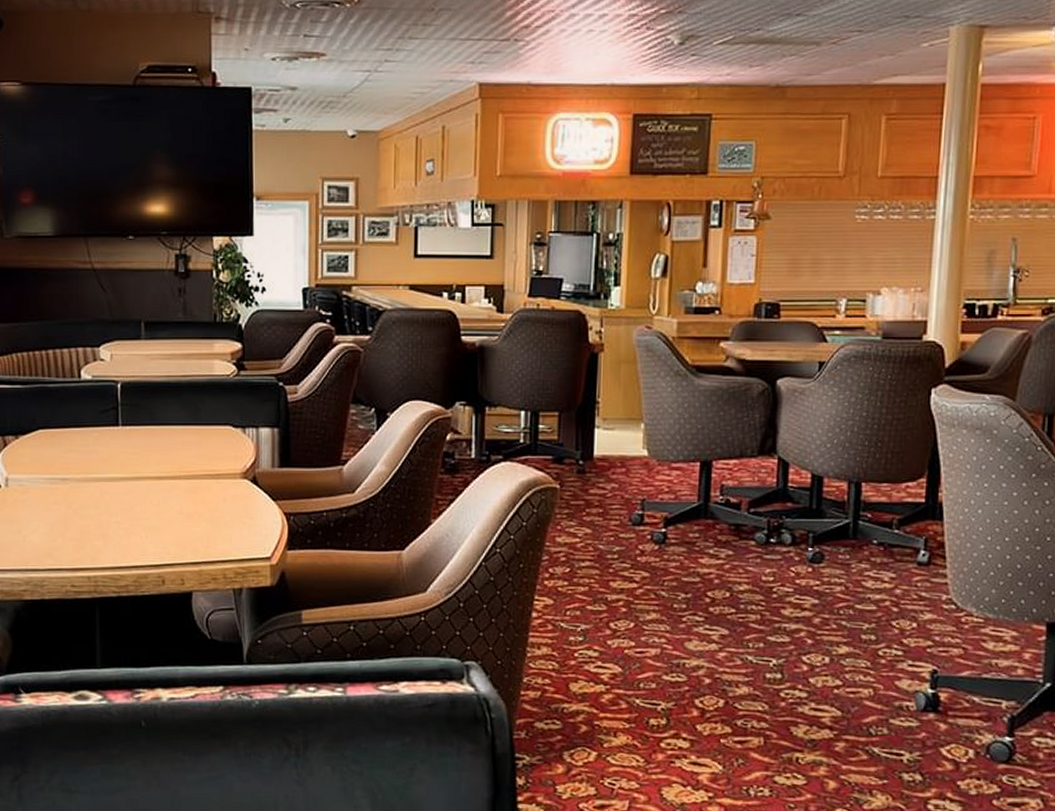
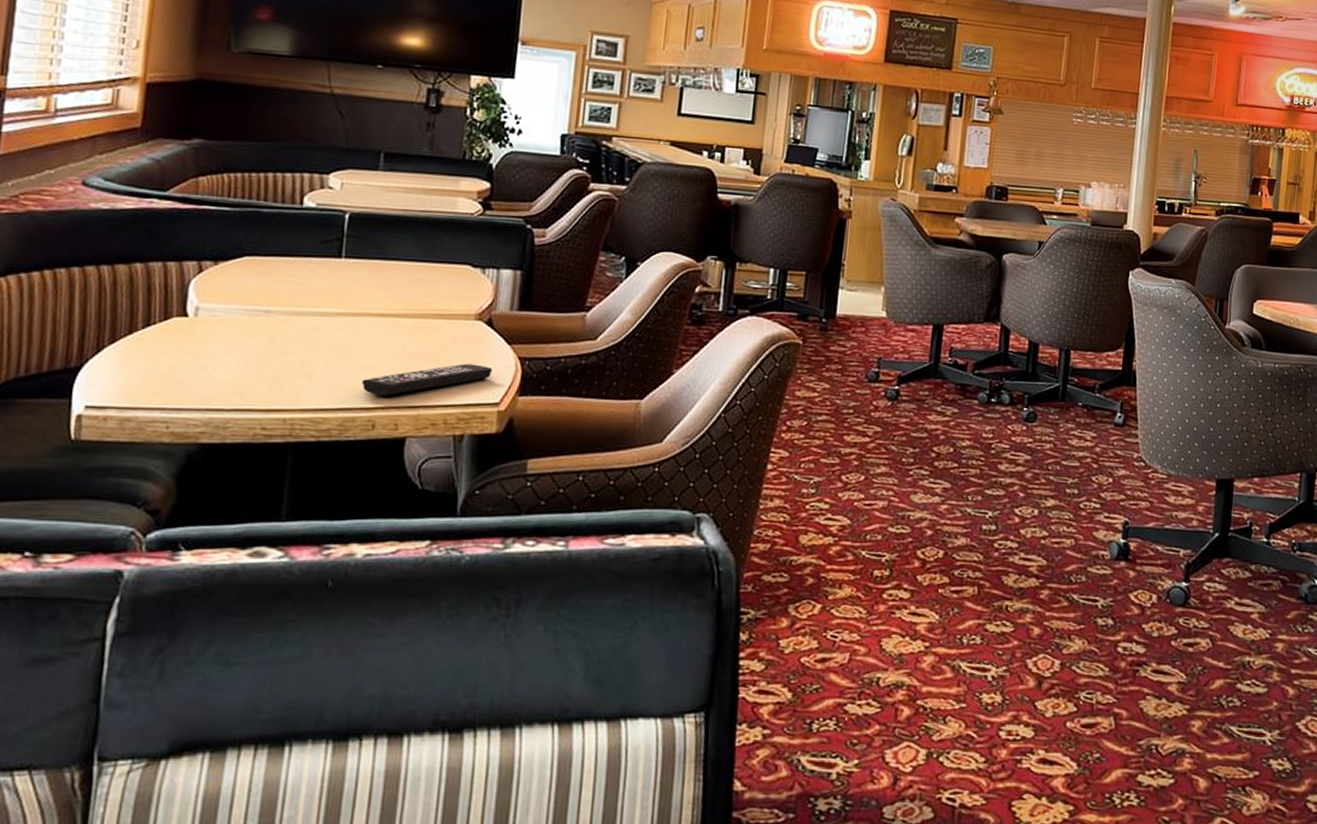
remote control: none [149,521,262,553] -> present [361,363,493,396]

